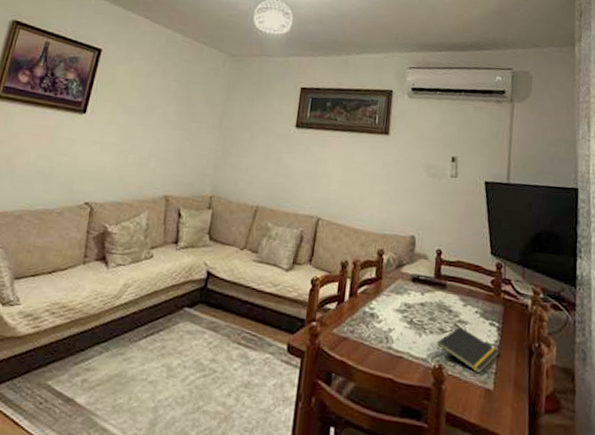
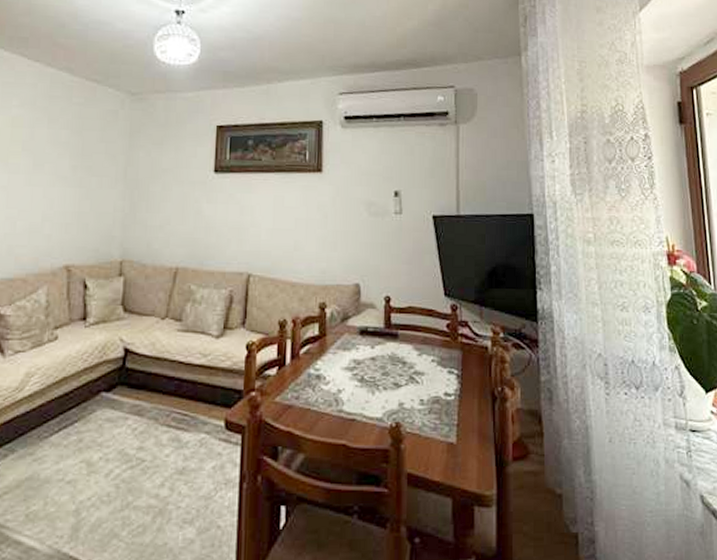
notepad: present [435,326,499,374] -> none [391,378,460,427]

